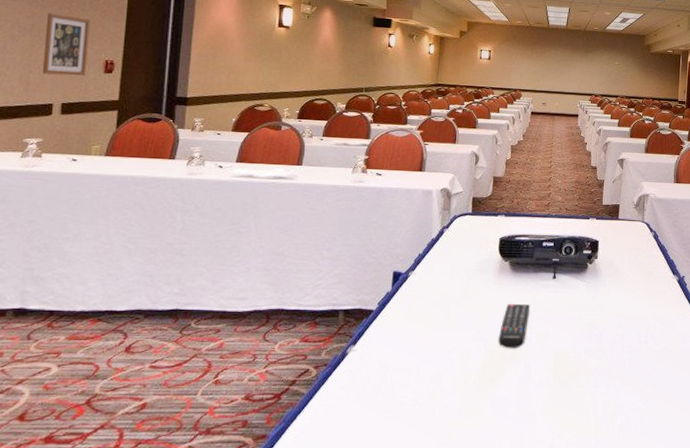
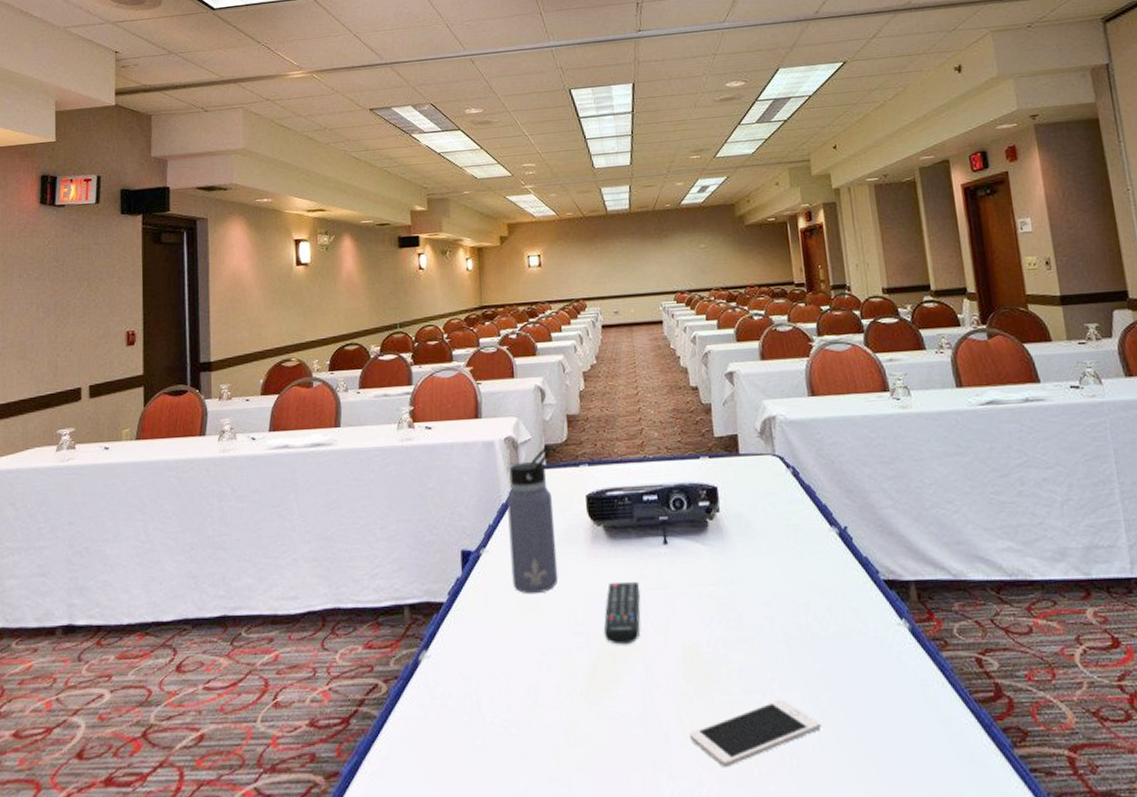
wall art: present [42,12,91,77] -> none [68,287,110,356]
water bottle: none [432,197,478,308] -> present [507,444,559,594]
cell phone: none [550,391,644,437] -> present [689,698,822,768]

